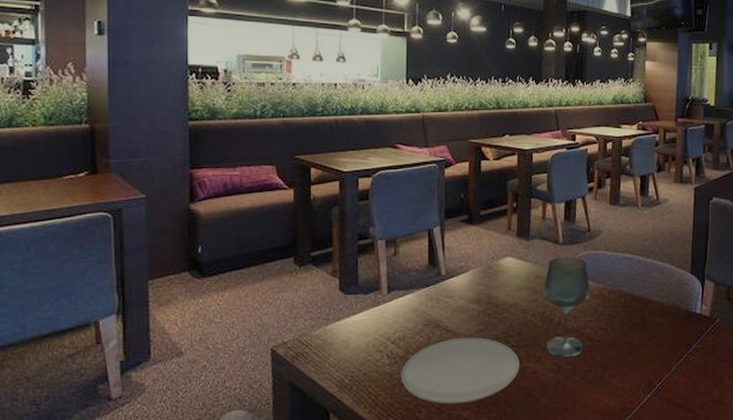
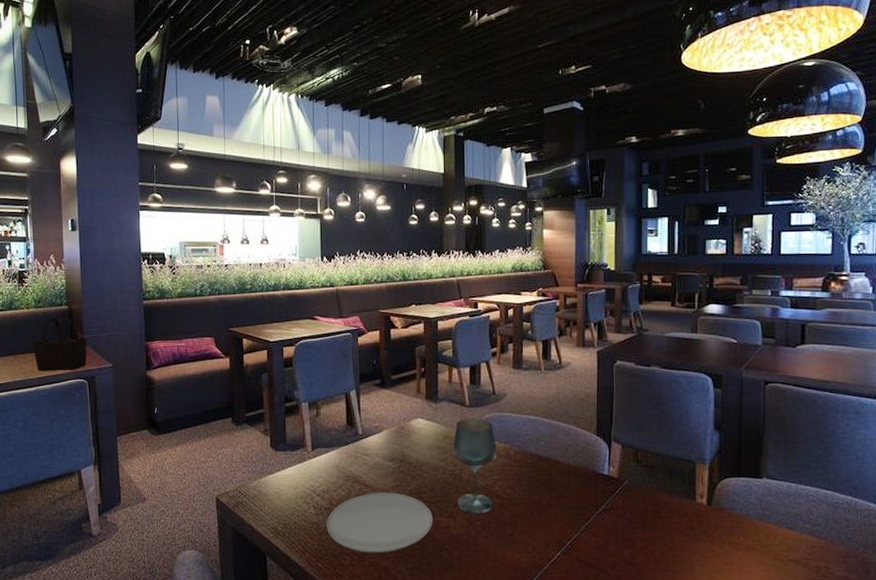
shopping bag: none [38,137,113,203] -> present [32,316,87,372]

